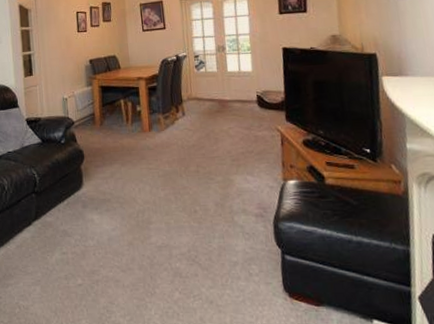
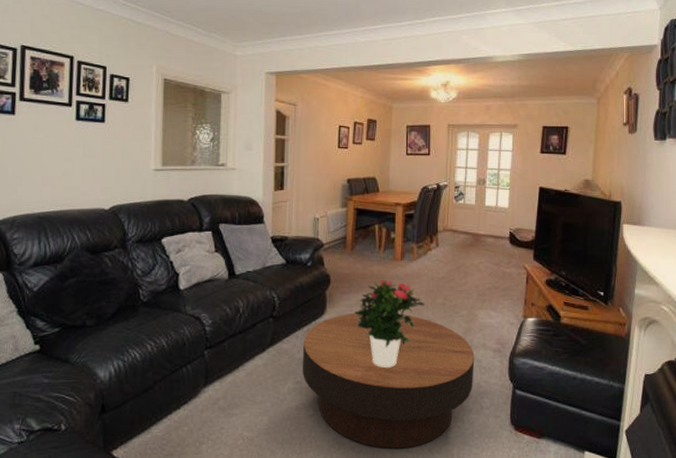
coffee table: none [65,184,239,317] -> present [302,313,475,449]
potted flower: none [109,151,178,237] -> present [353,279,425,368]

